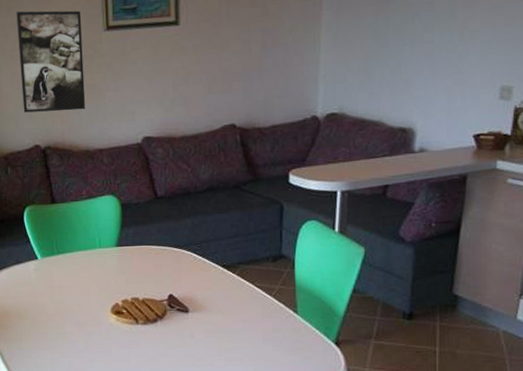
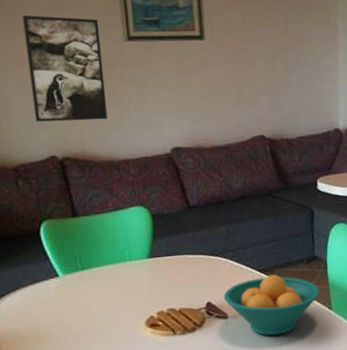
fruit bowl: none [185,271,286,334] -> present [223,274,320,336]

